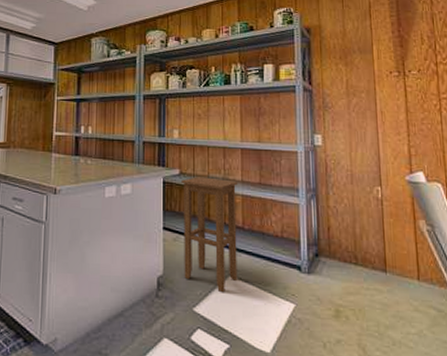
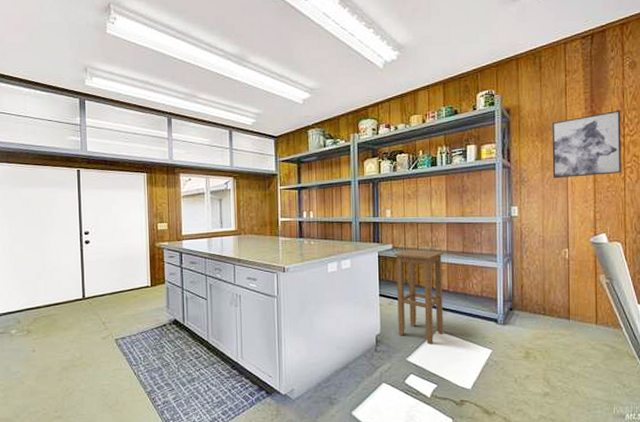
wall art: none [356,36,437,107] -> present [552,110,622,179]

